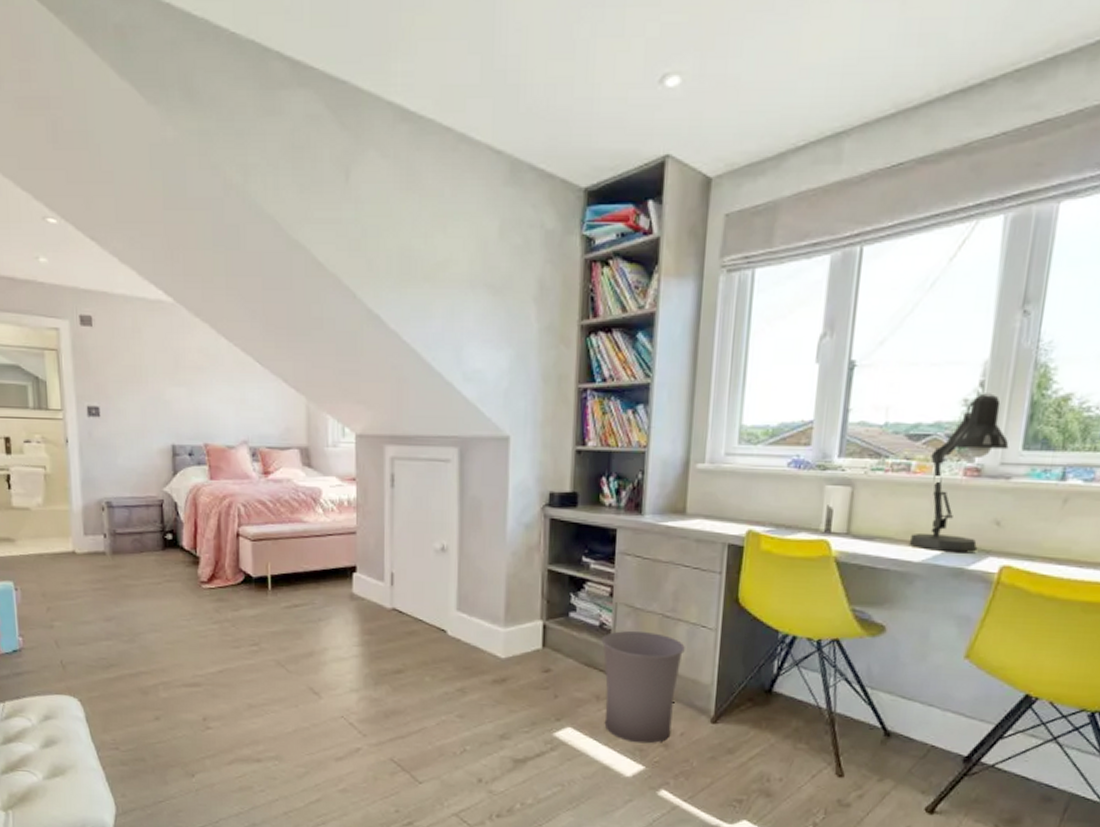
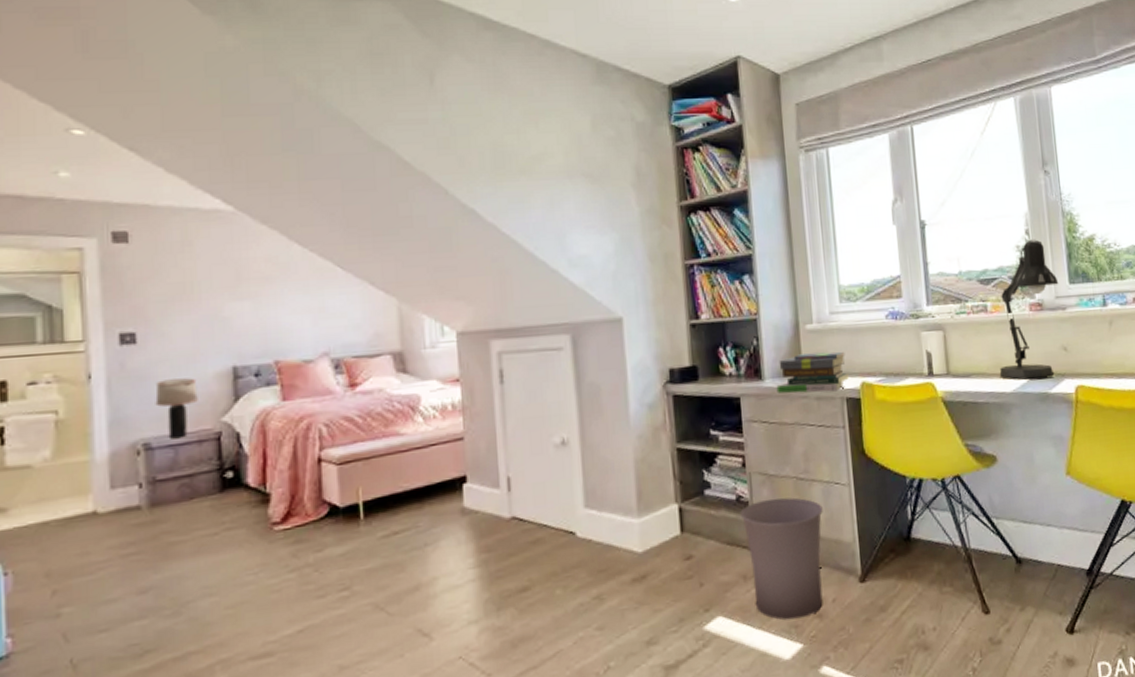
table lamp: none [114,450,146,501] -> present [155,378,198,439]
books: none [655,493,735,536] -> present [776,351,849,394]

